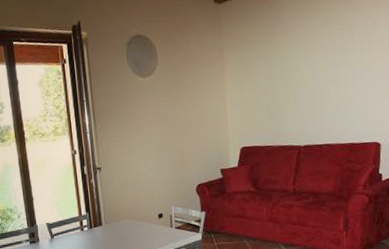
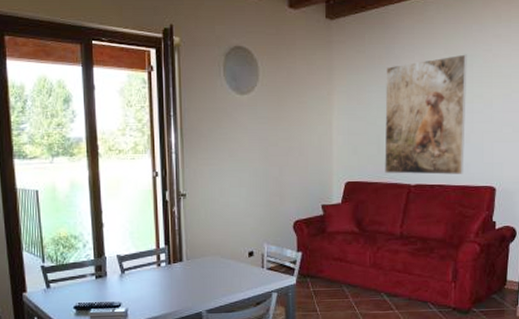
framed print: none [272,23,349,137] -> present [384,54,467,175]

